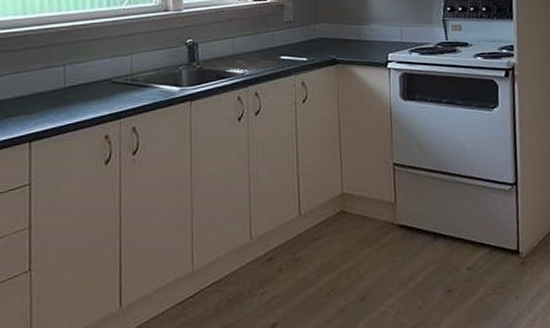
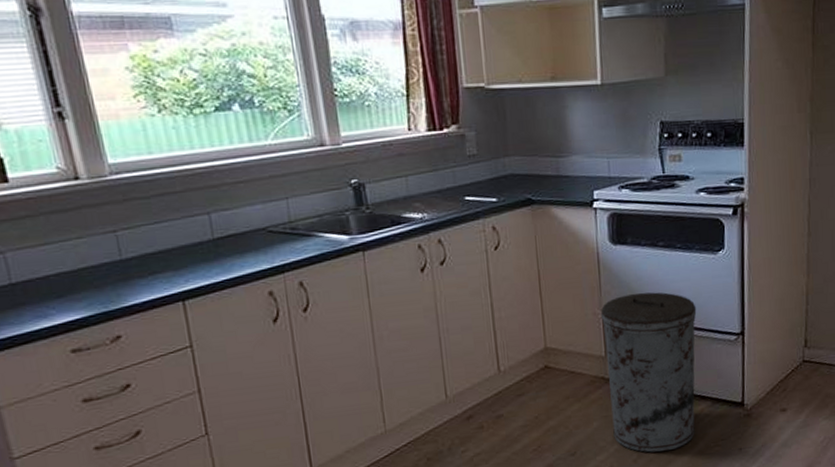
trash can: none [392,143,476,299] -> present [601,292,697,453]

